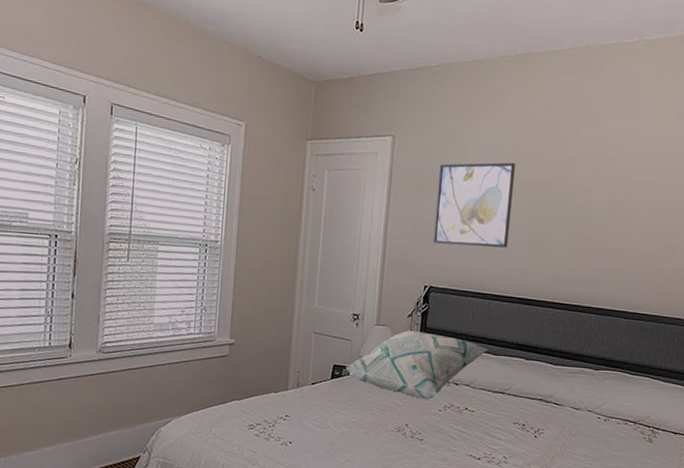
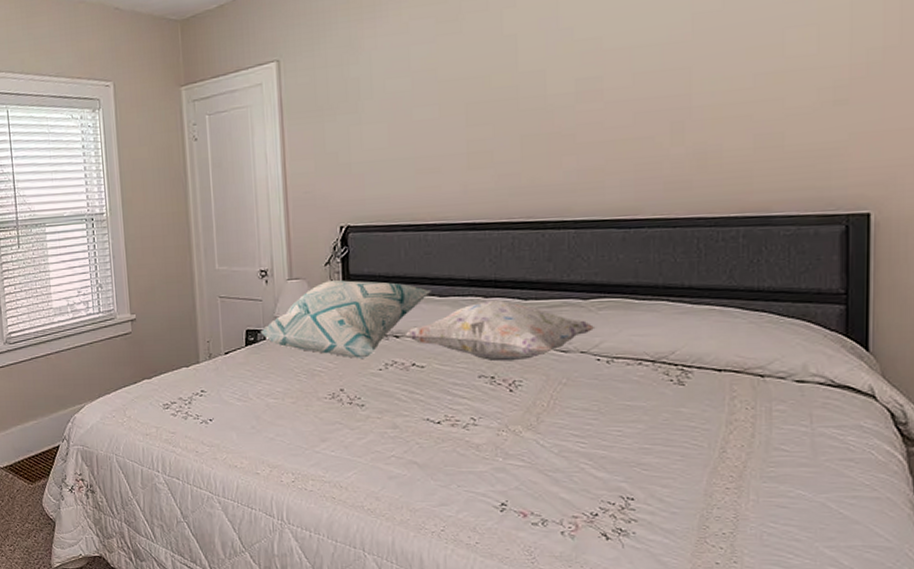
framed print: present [433,162,516,248] -> none [338,60,439,175]
decorative pillow: none [463,363,600,413] -> present [404,300,596,362]

